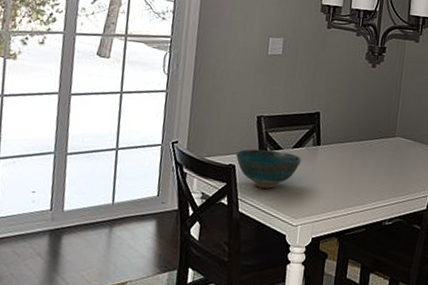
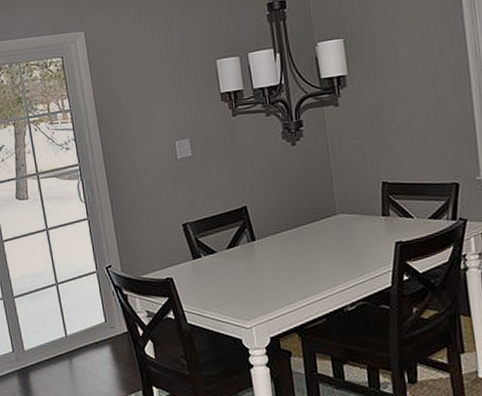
bowl: present [235,149,301,189] -> none [170,254,239,296]

